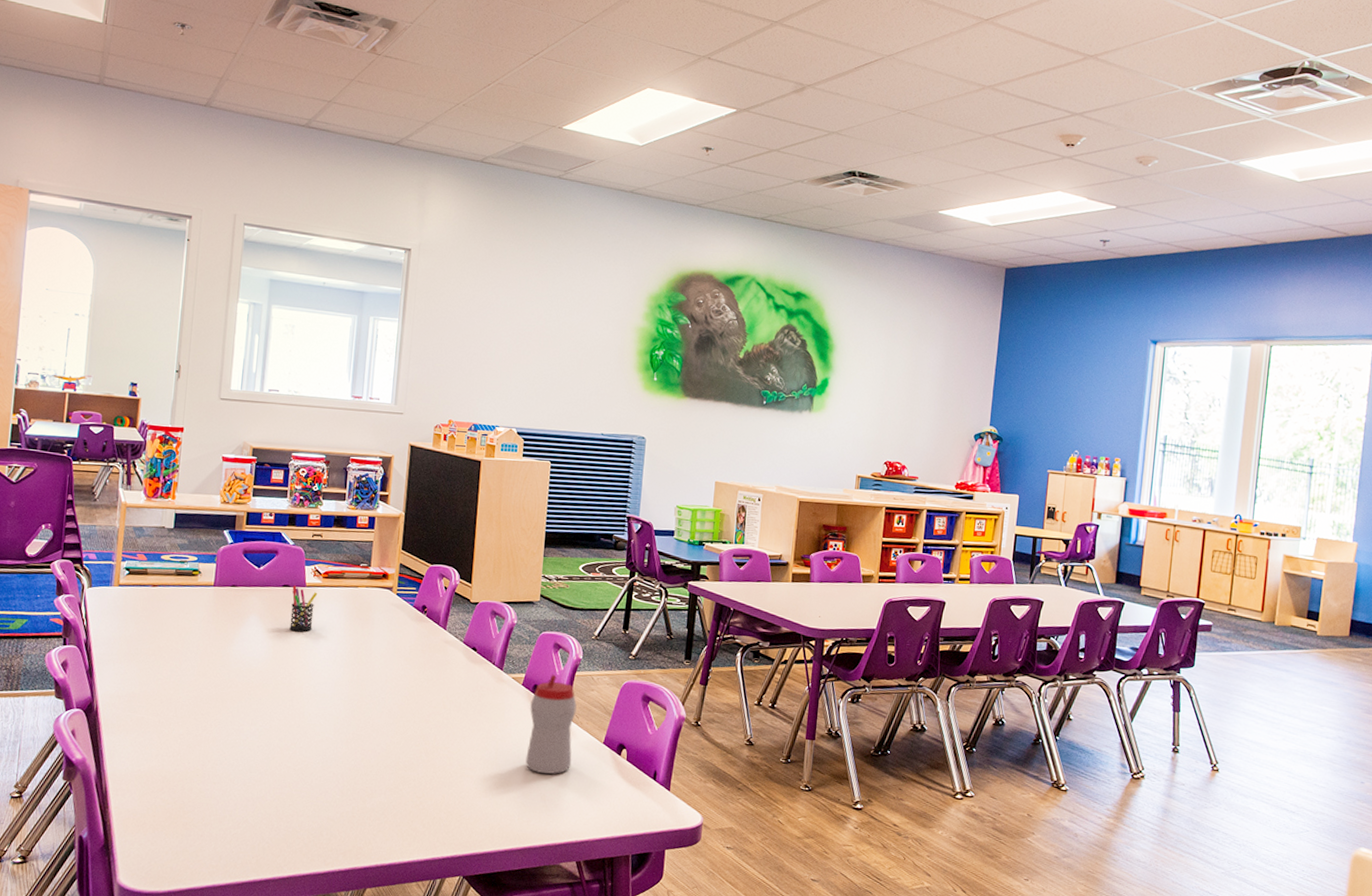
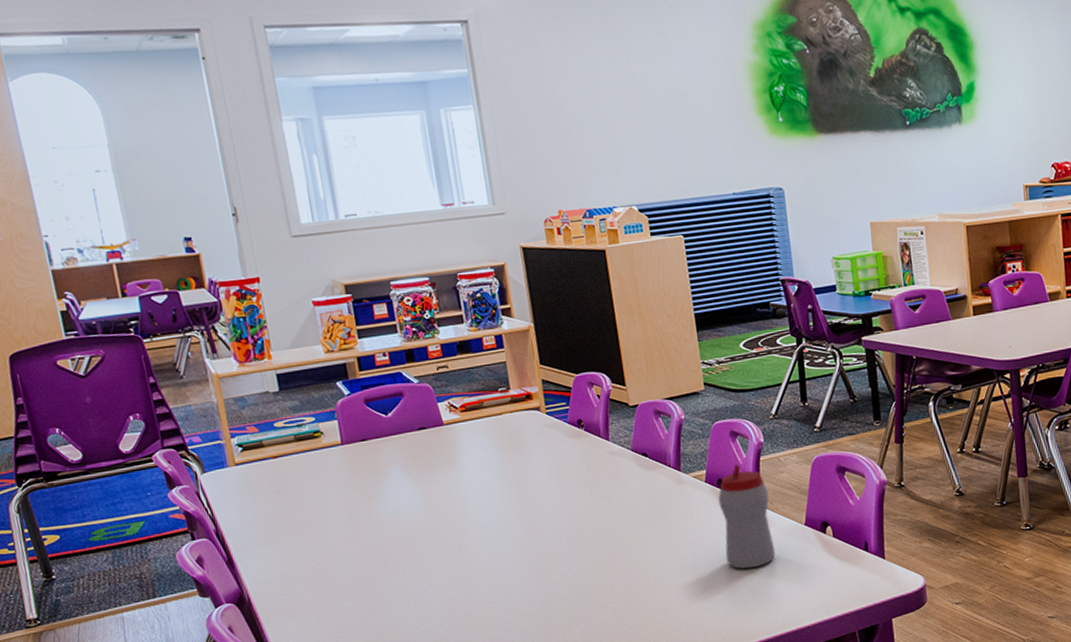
pen holder: present [289,585,318,632] -> none [429,426,463,476]

